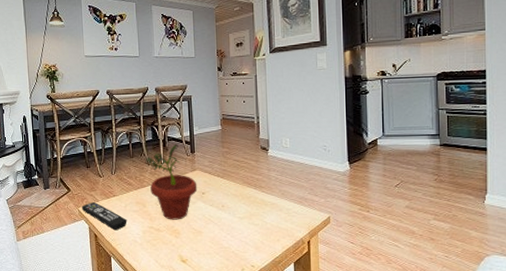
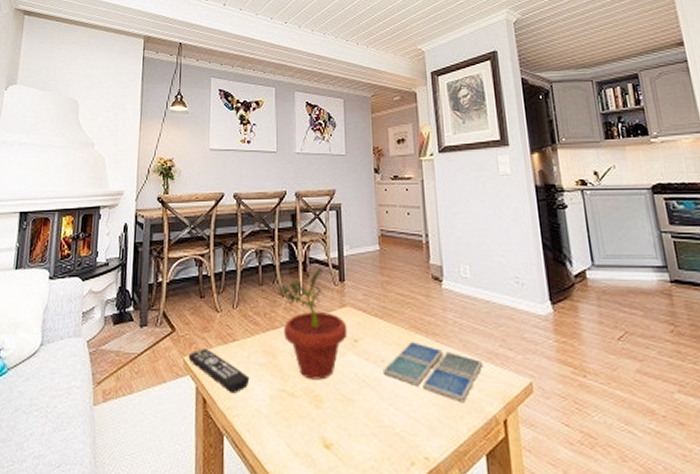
drink coaster: none [223,193,296,231] -> present [382,342,484,403]

